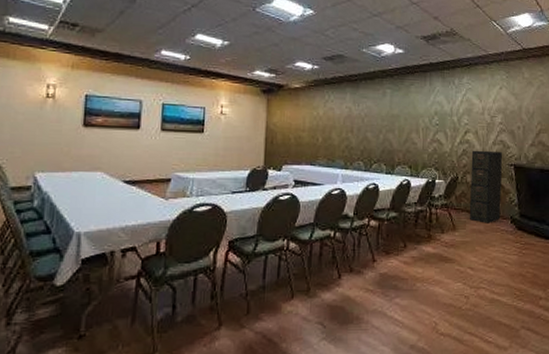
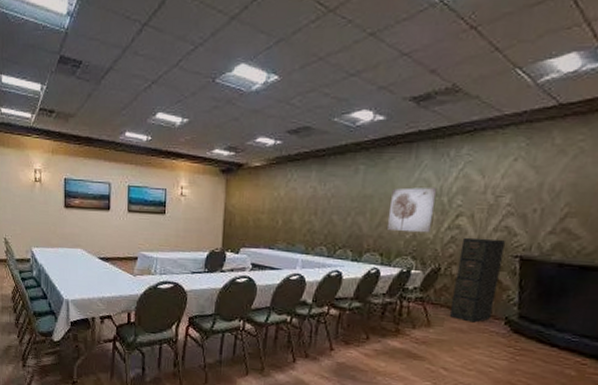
wall art: none [412,108,449,147] -> present [386,187,438,233]

